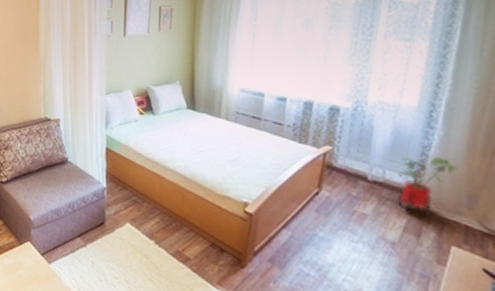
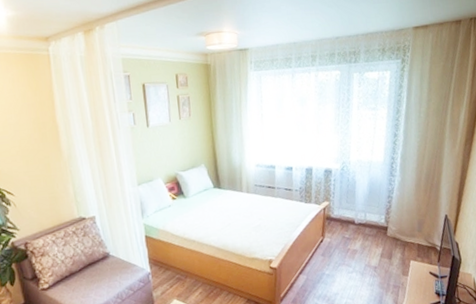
house plant: present [397,156,459,218] -> none [375,196,412,244]

